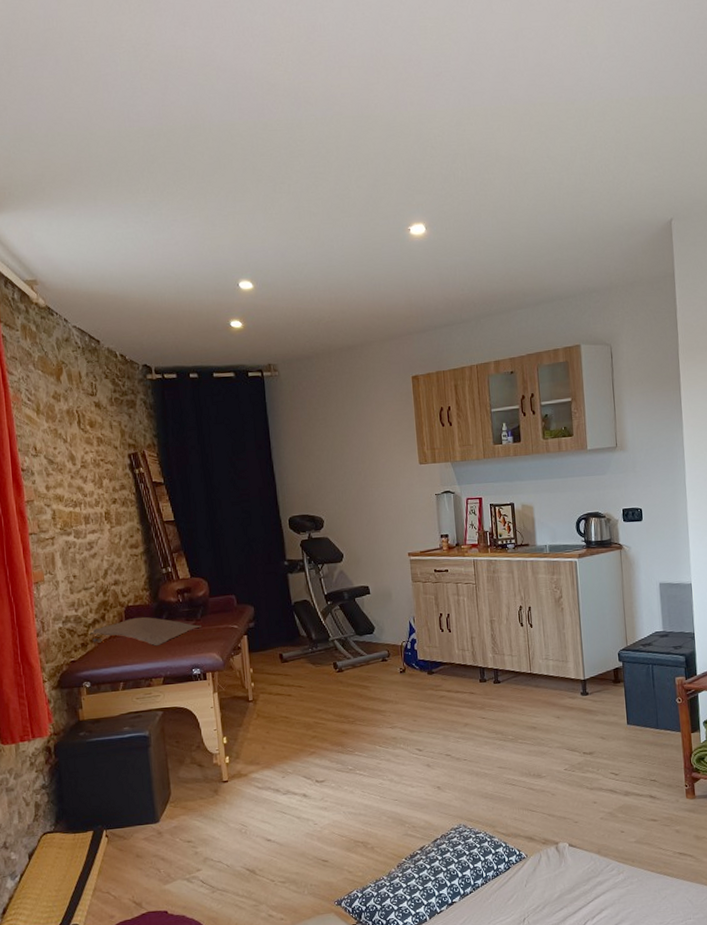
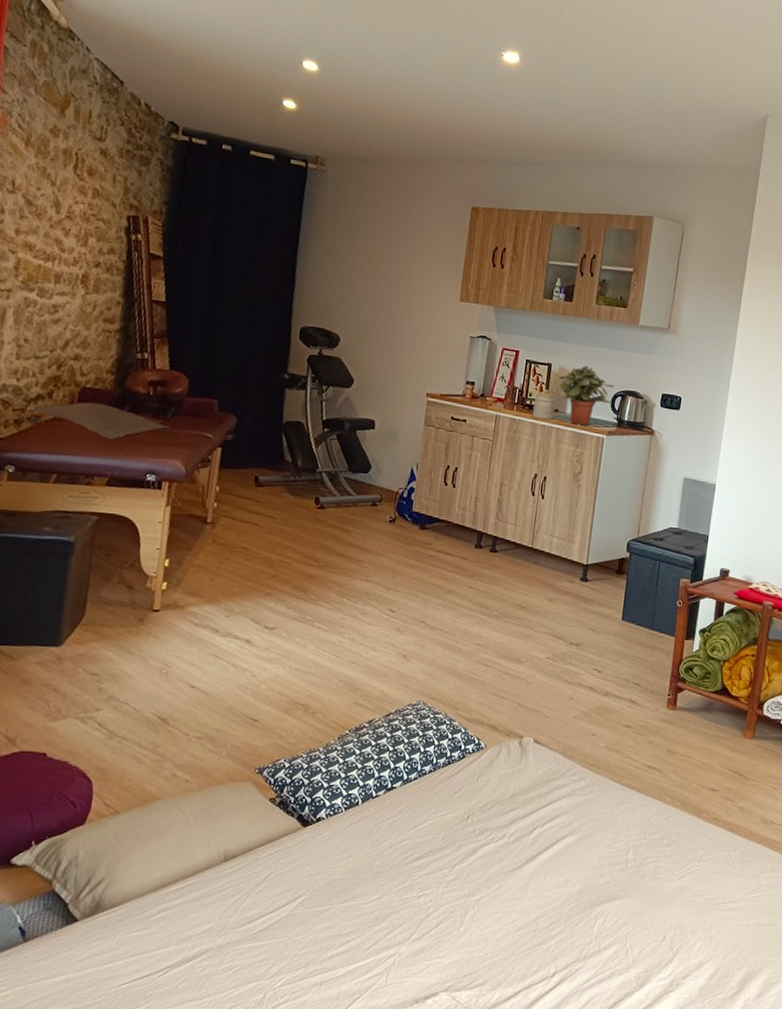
jar: none [504,527,526,556] -> present [532,389,556,421]
potted plant: none [523,498,576,554] -> present [558,366,615,426]

